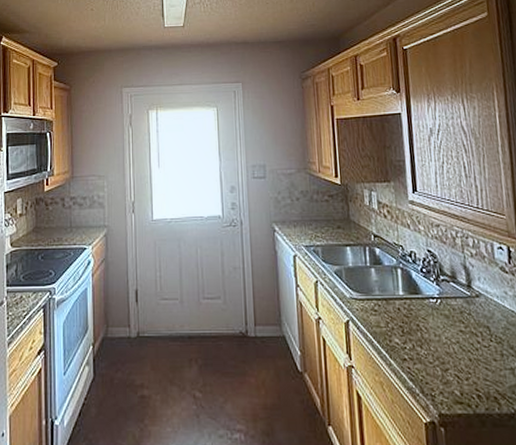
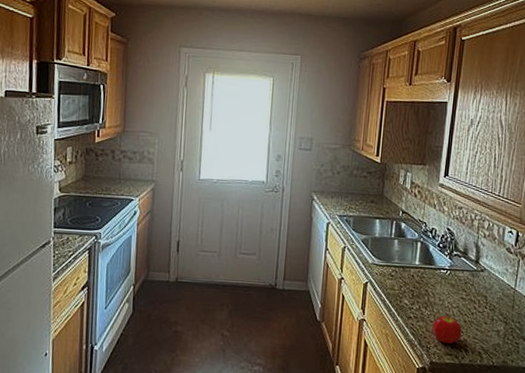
fruit: none [432,354,470,389] -> present [432,315,462,344]

